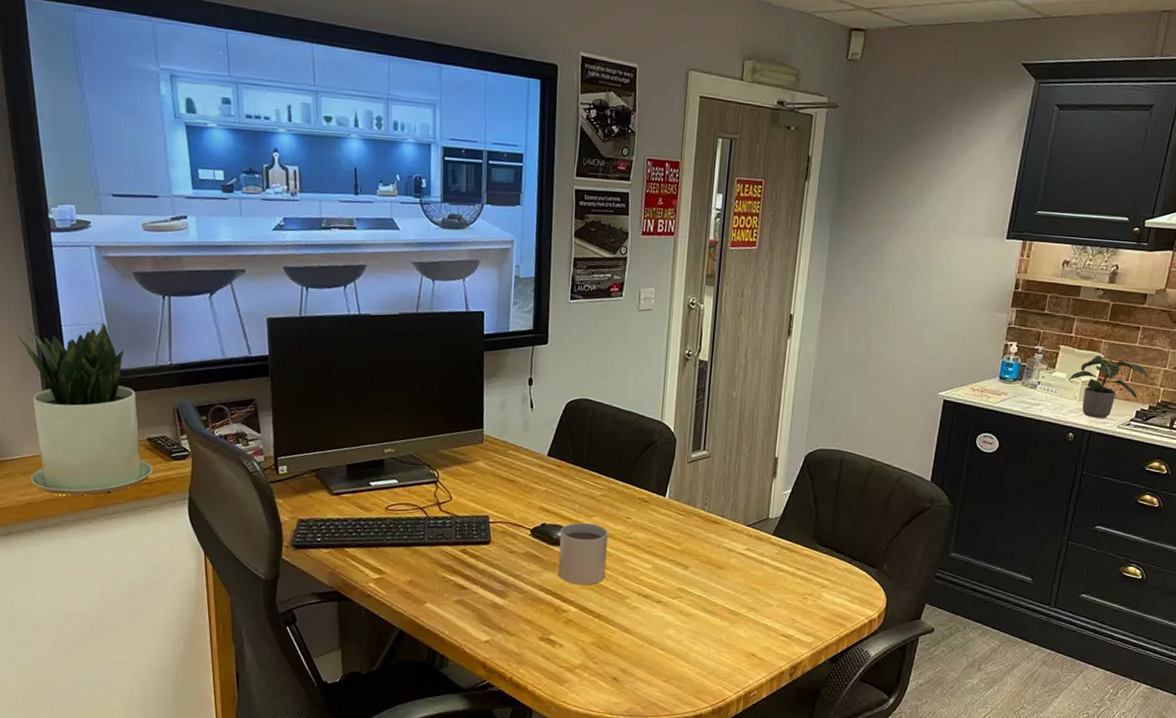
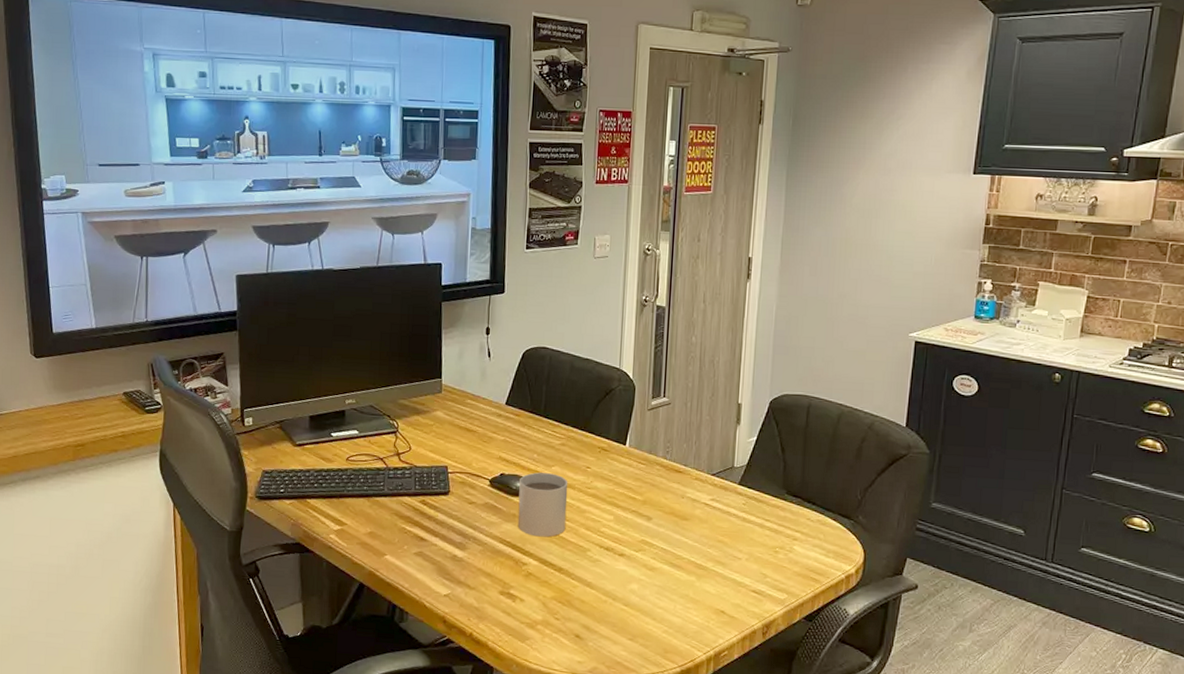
planter: present [17,322,153,496] -> none [10,283,128,449]
potted plant: present [1068,355,1148,419] -> none [1050,291,1140,358]

